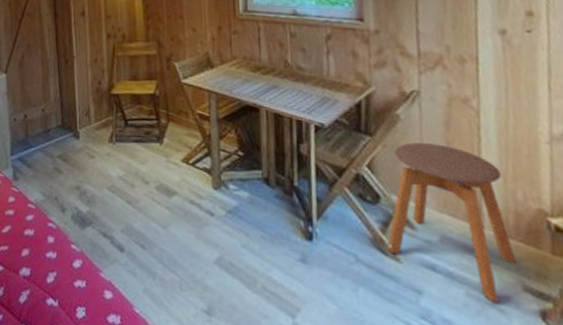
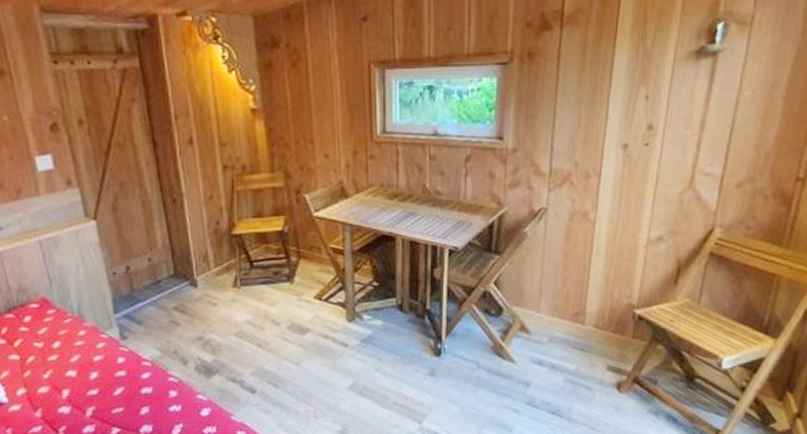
stool: present [387,142,517,303] -> none [504,256,606,383]

